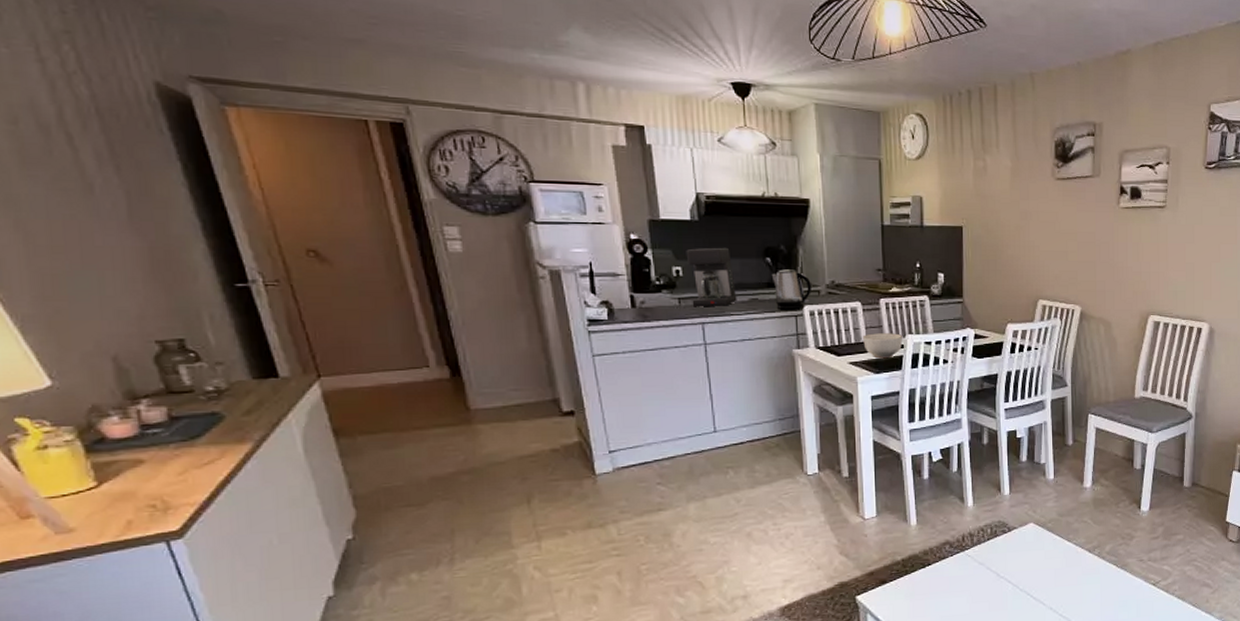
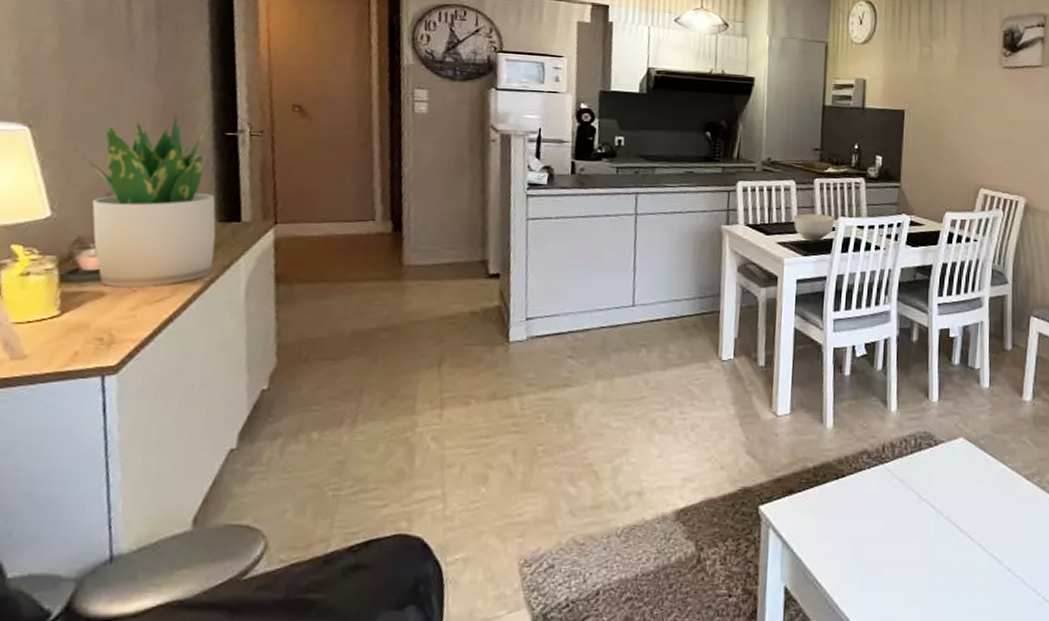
planter: none [69,267,261,453] -> present [82,115,216,288]
coffee maker: present [686,247,737,307] -> none [629,119,674,178]
kettle: present [771,269,811,310] -> none [709,144,748,185]

